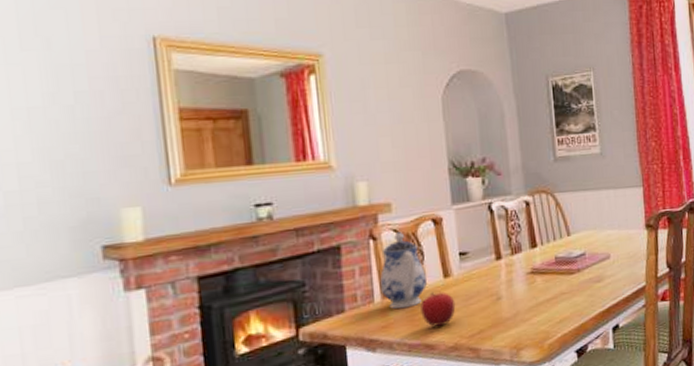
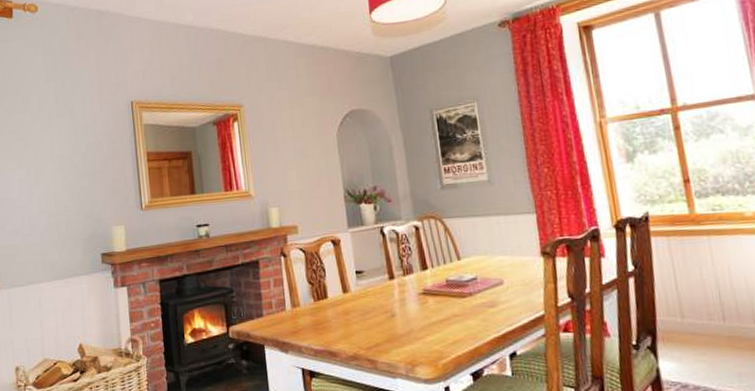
teapot: present [379,232,427,309] -> none [289,251,328,318]
fruit: present [420,292,456,327] -> none [324,305,354,337]

